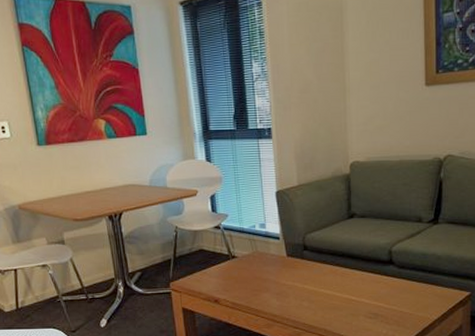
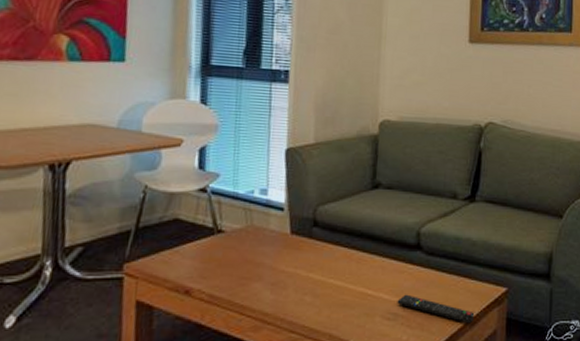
remote control: none [376,299,442,321] -> present [397,294,474,324]

